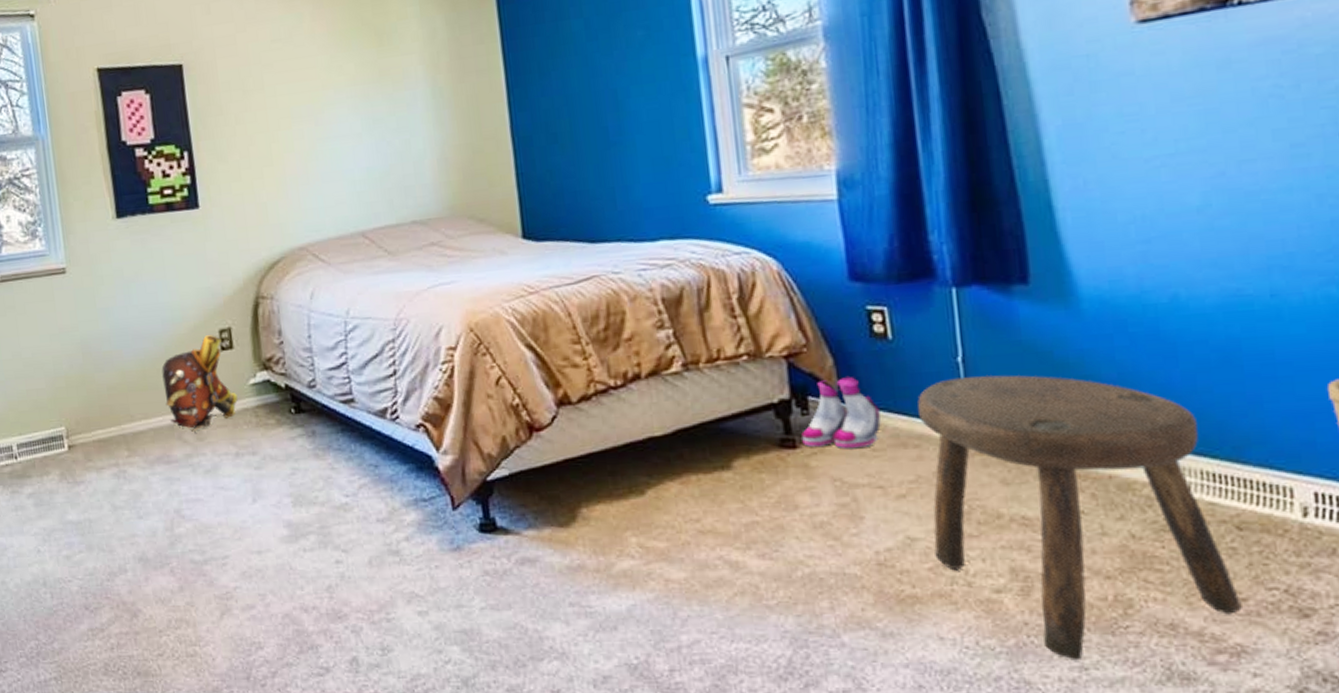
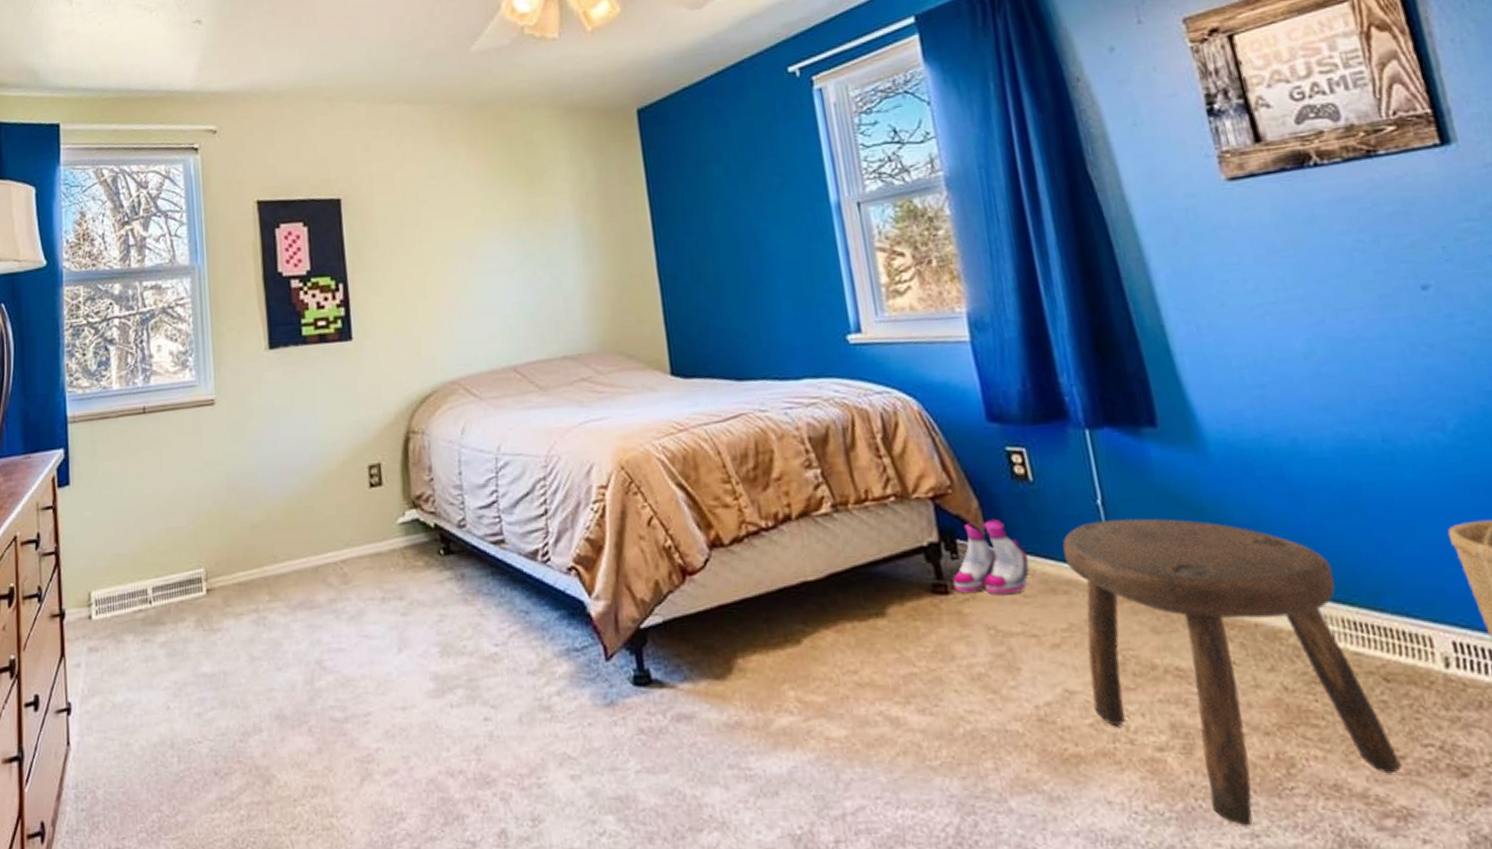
backpack: present [161,335,238,432] -> none [308,471,386,574]

